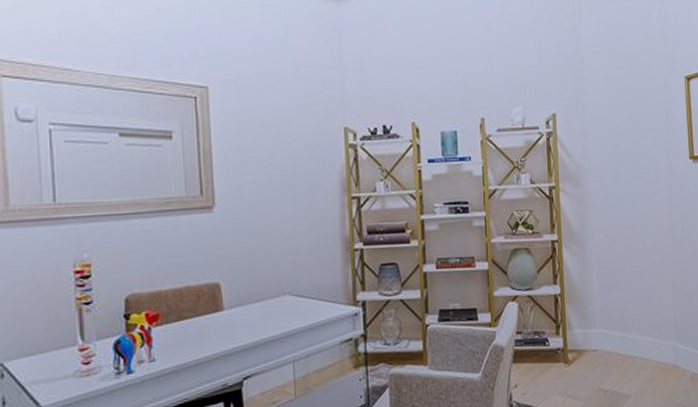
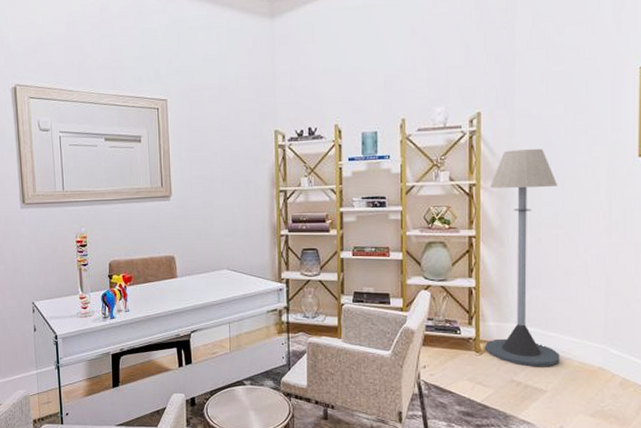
floor lamp: none [568,151,640,372] -> present [484,149,560,367]

